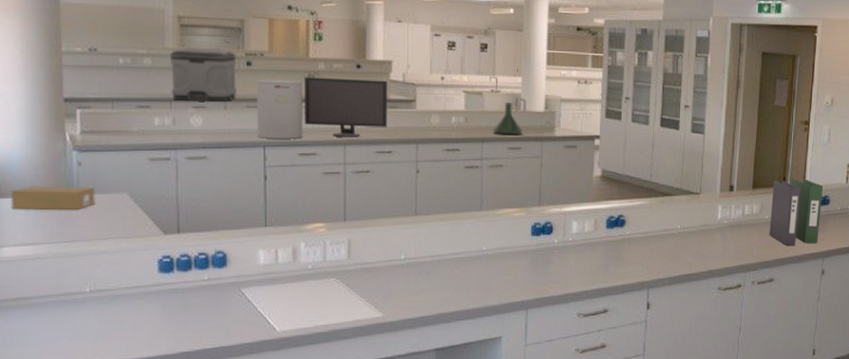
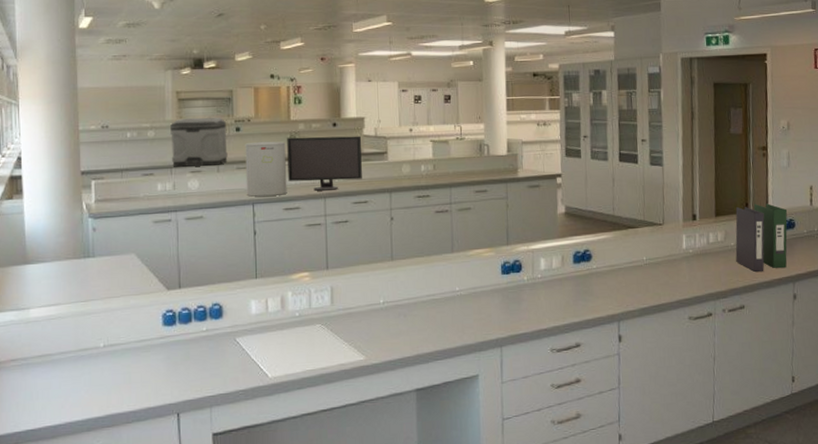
box: present [11,186,95,211] -> none [37,250,108,274]
flask: present [492,102,523,136] -> none [459,148,488,180]

